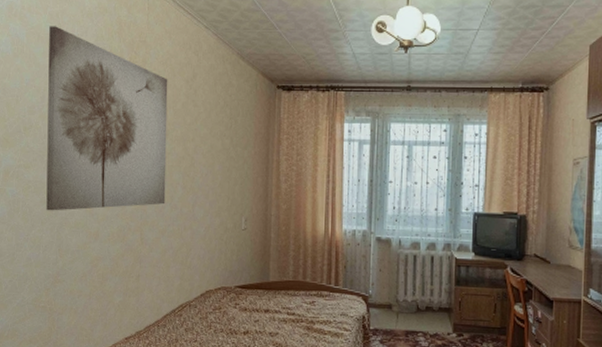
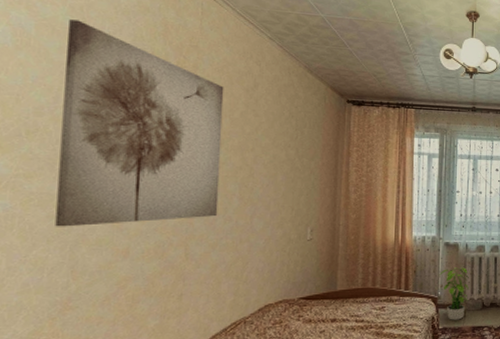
potted plant: none [369,265,403,322] -> present [438,267,470,320]

